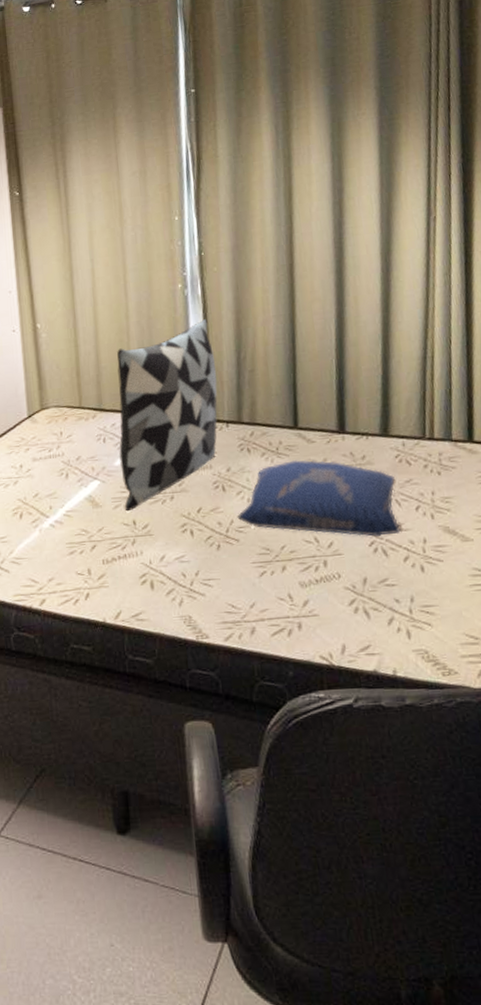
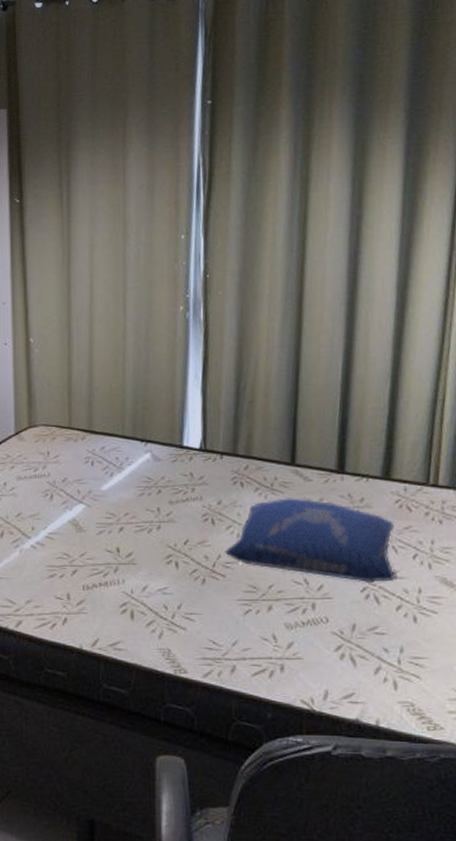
pillow: present [117,319,218,512] -> none [106,345,215,538]

